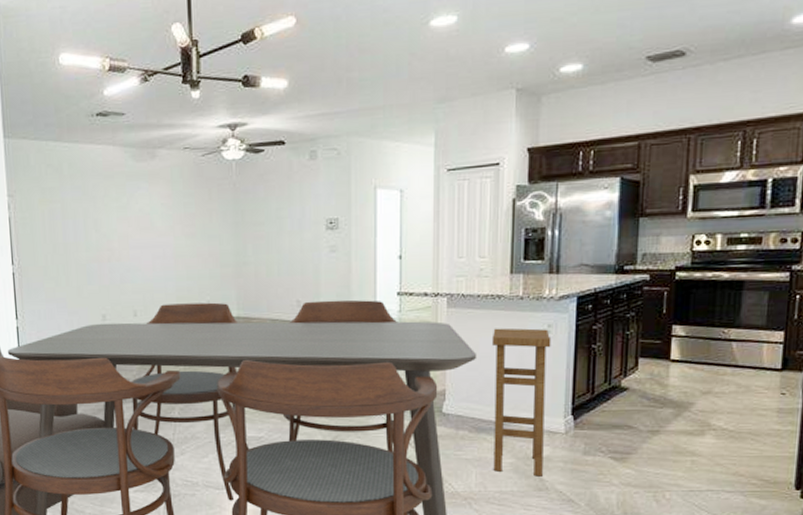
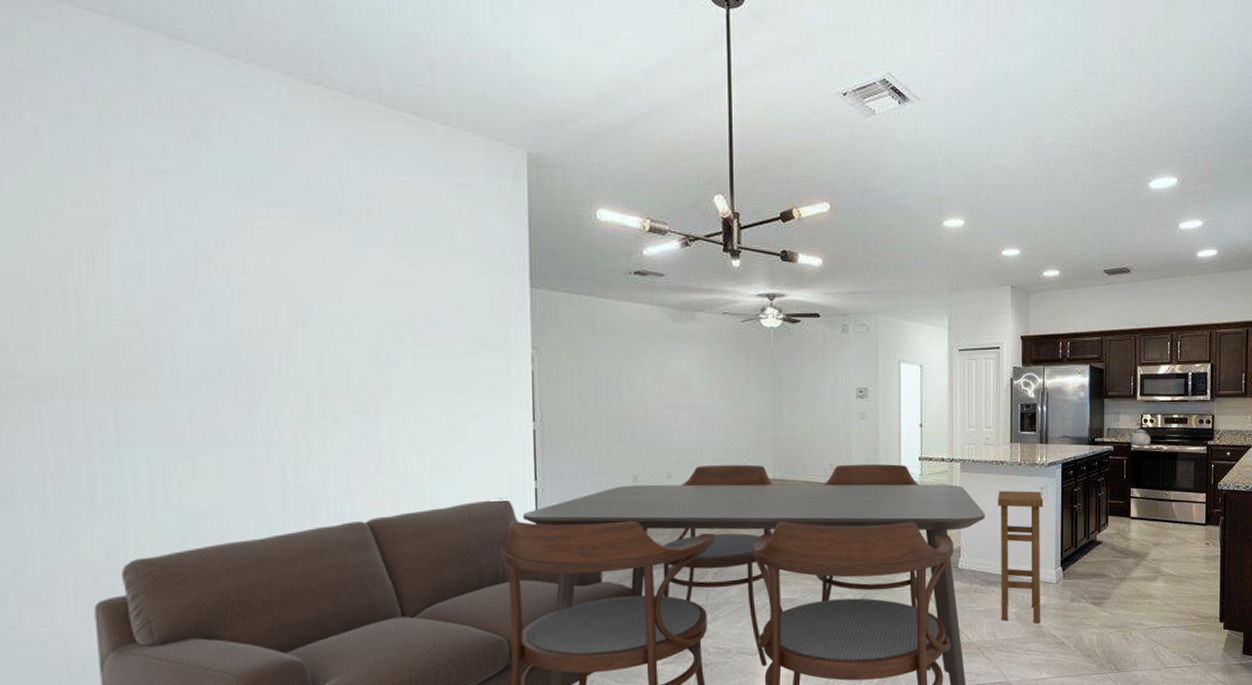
kettle: none [672,245,706,275] -> present [1129,423,1151,447]

